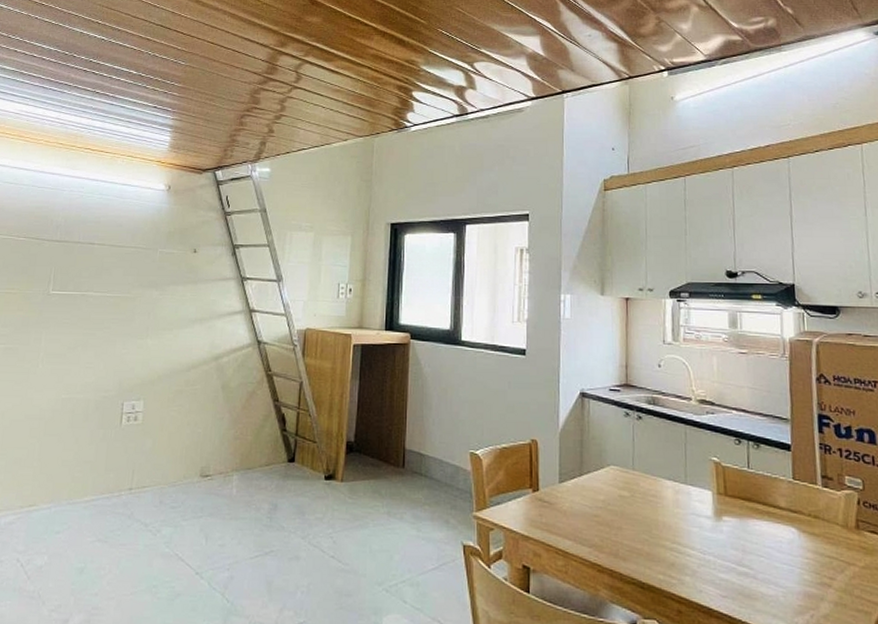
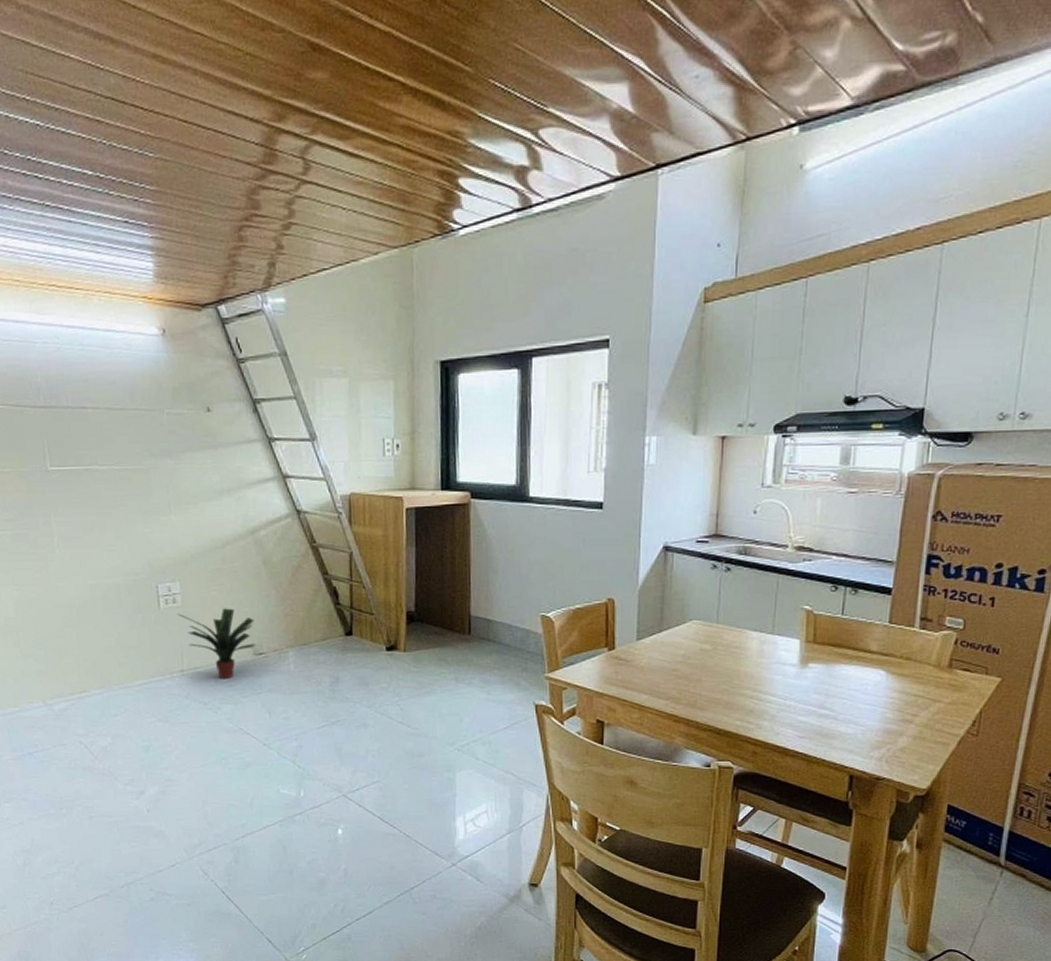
potted plant: none [136,428,206,501] -> present [177,608,256,680]

